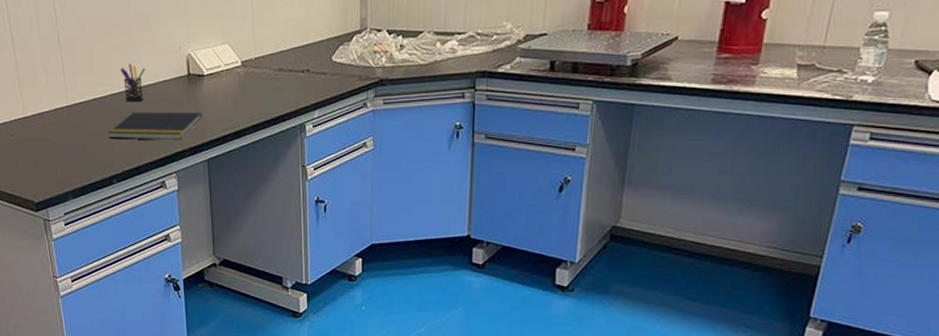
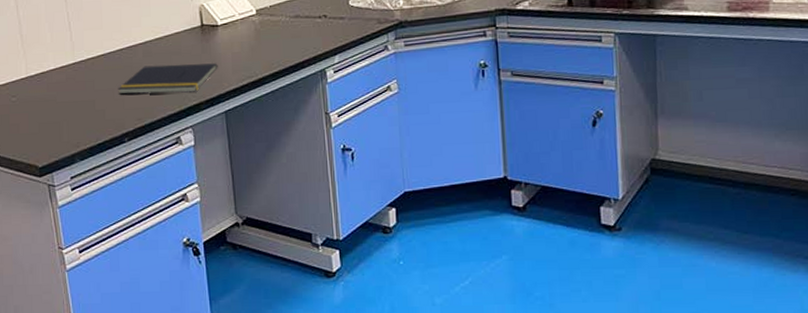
pen holder: present [119,64,146,102] -> none [129,17,157,56]

